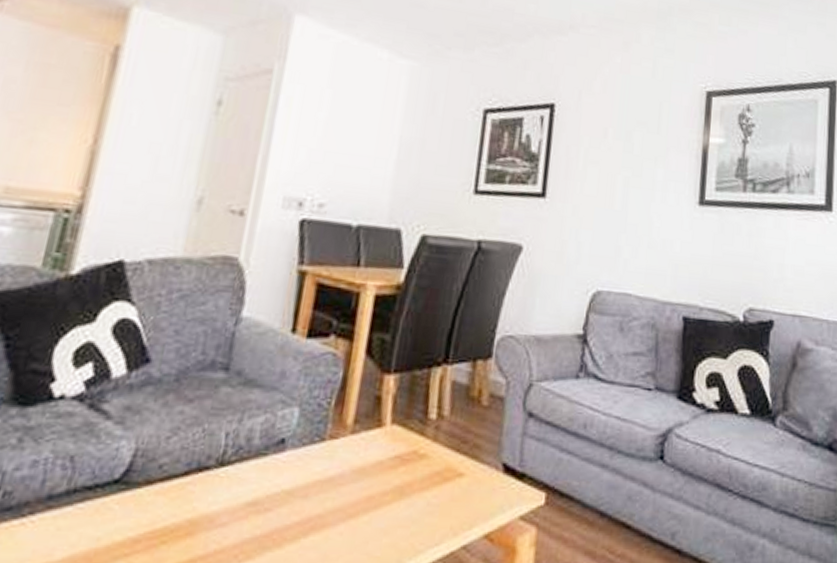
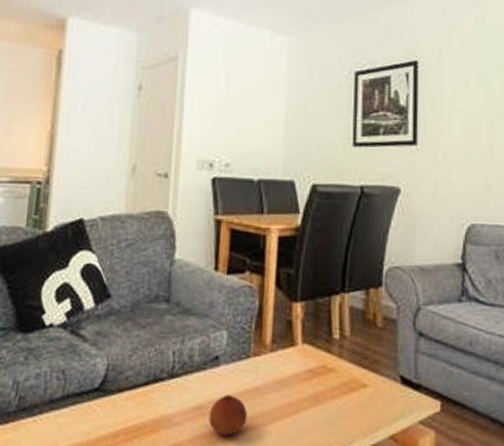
fruit: none [264,486,315,539] -> present [209,394,247,436]

